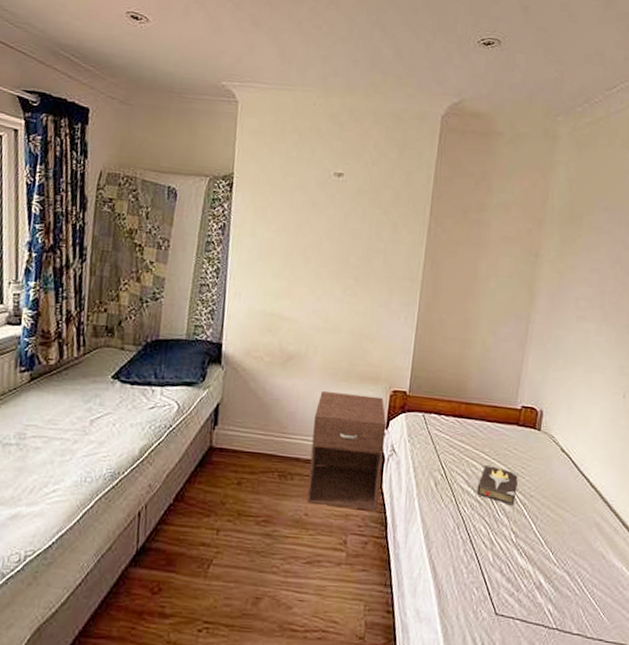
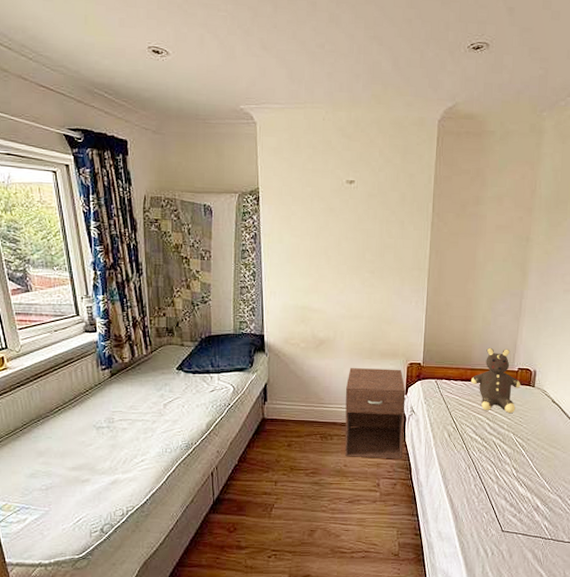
teddy bear: none [464,378,525,462] -> present [470,347,521,414]
hardback book: present [477,465,518,506] -> none [483,418,517,448]

